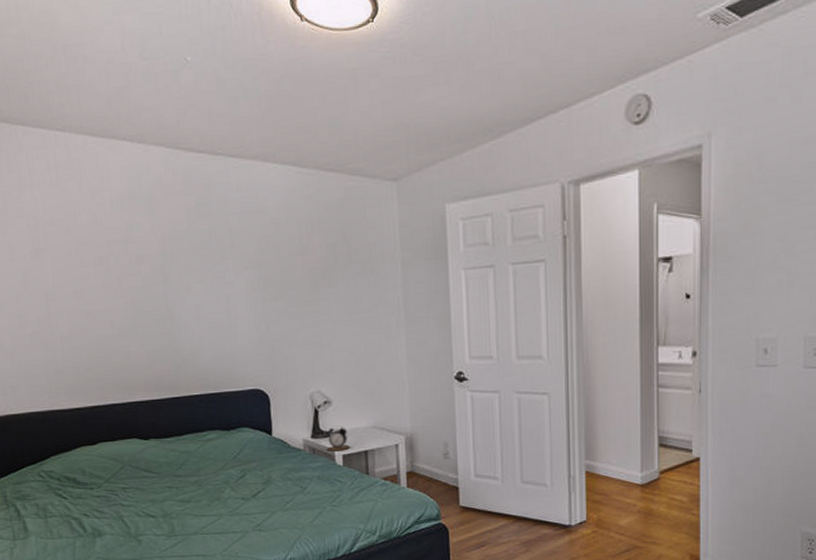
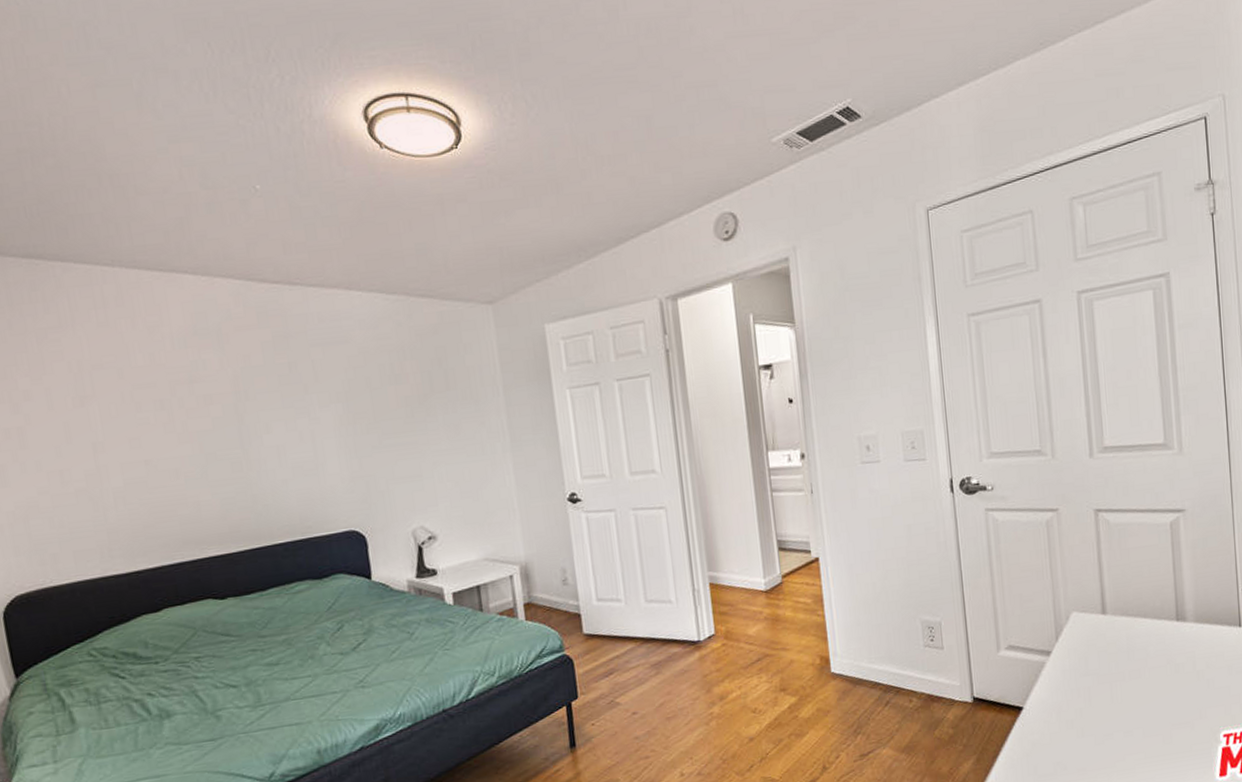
alarm clock: present [326,426,350,452] -> none [433,561,461,591]

